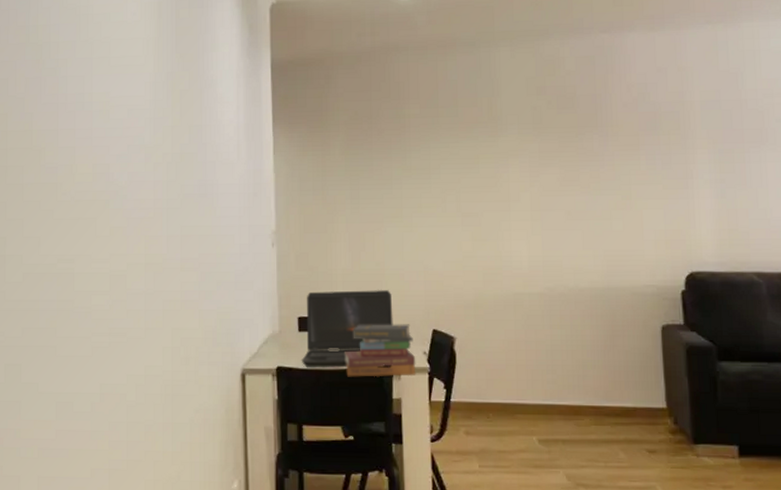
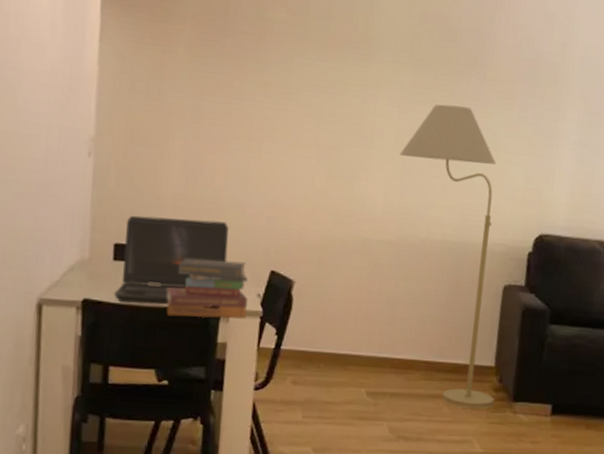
floor lamp: none [537,163,672,453] -> present [400,104,496,409]

